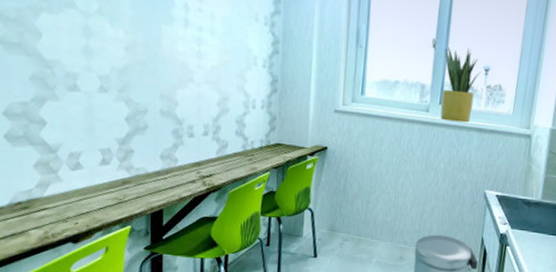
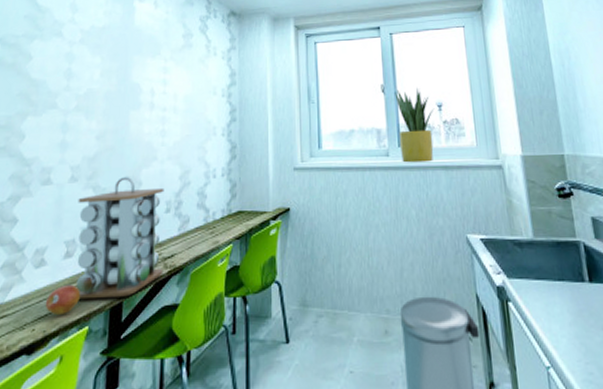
fruit: none [85,188,121,214] -> present [45,284,81,316]
spice rack: none [110,94,202,206] -> present [76,177,165,299]

